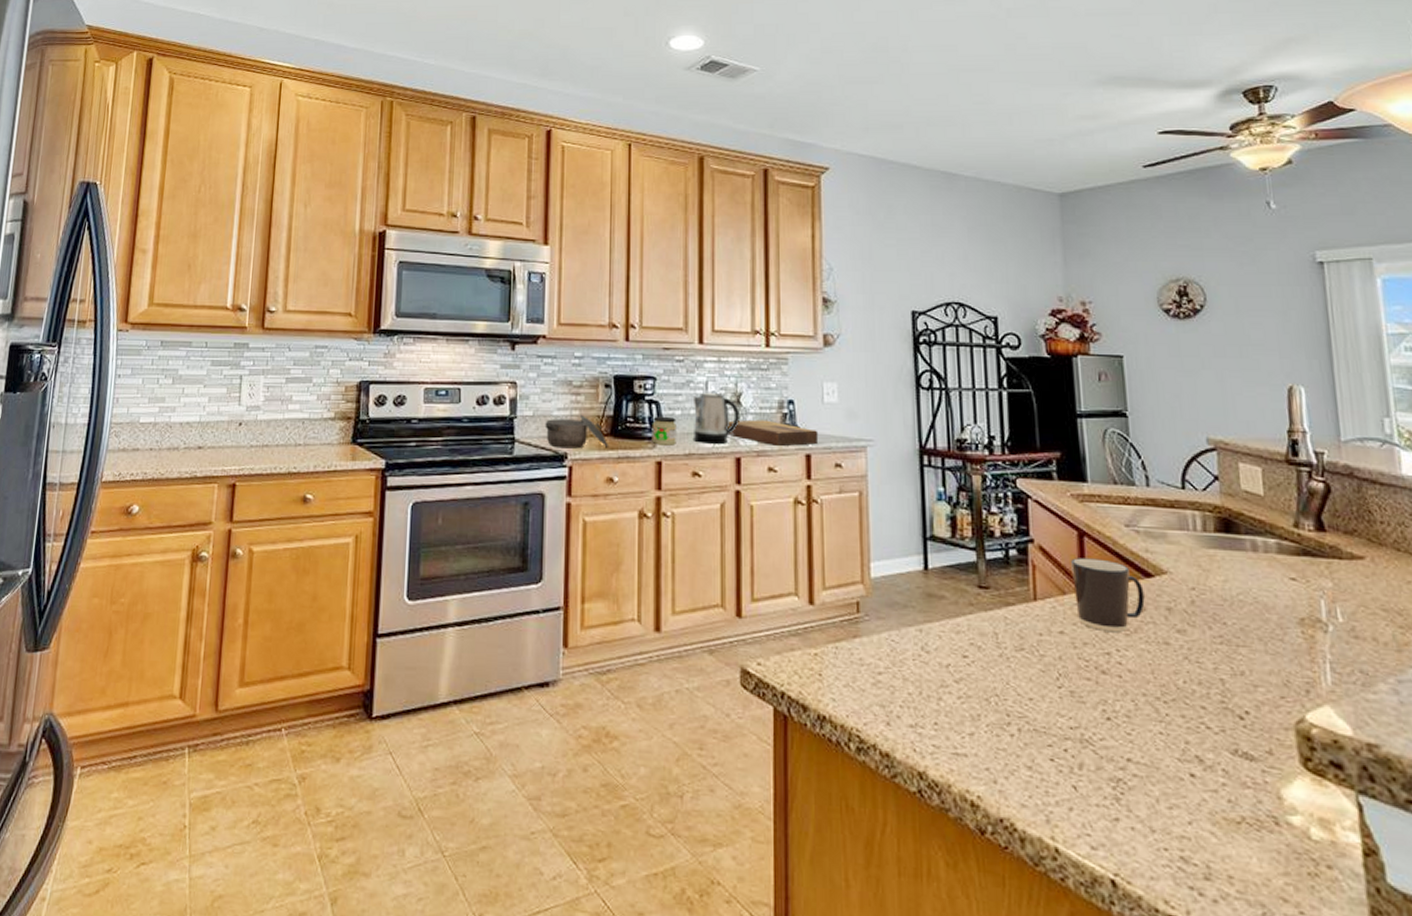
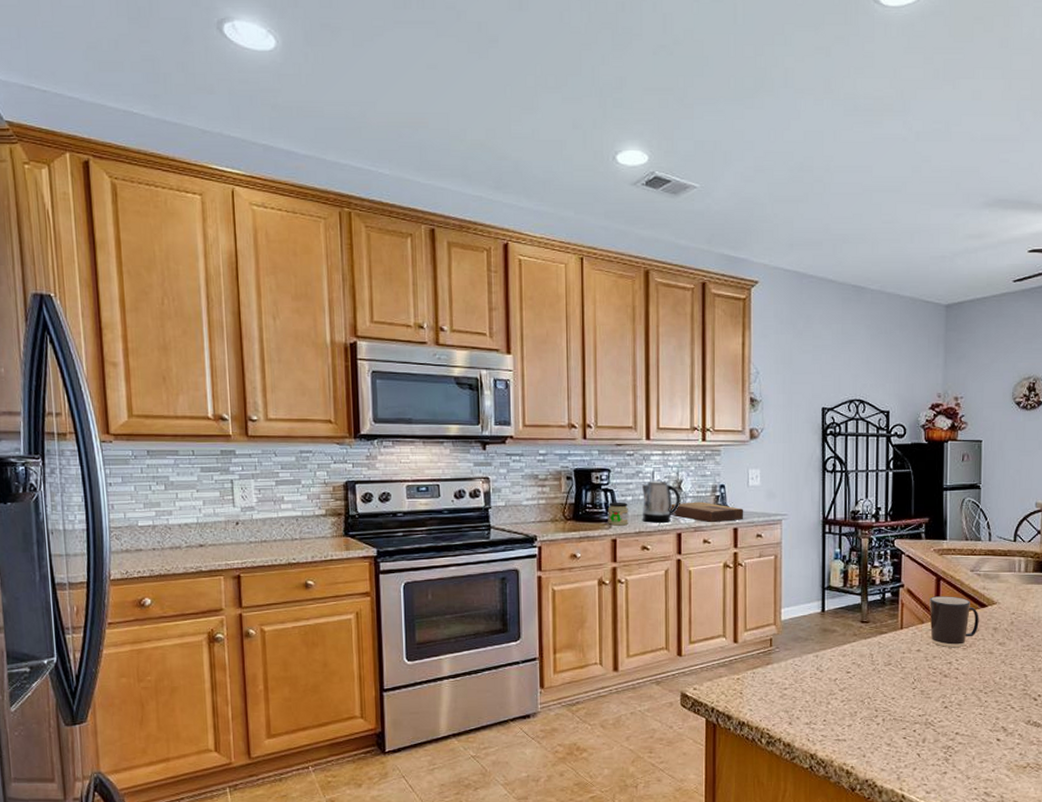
cooking pot: present [545,415,608,449] -> none [516,504,571,532]

